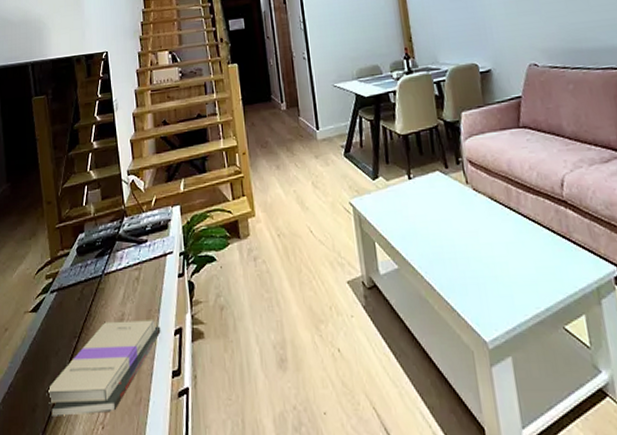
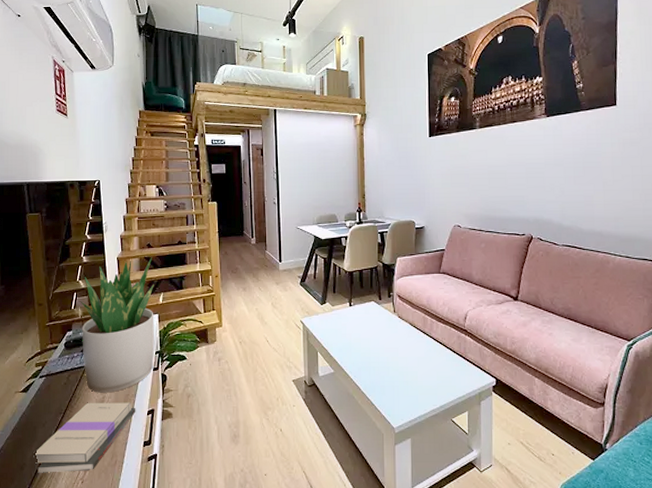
planter: none [92,136,178,309] -> present [80,257,154,393]

